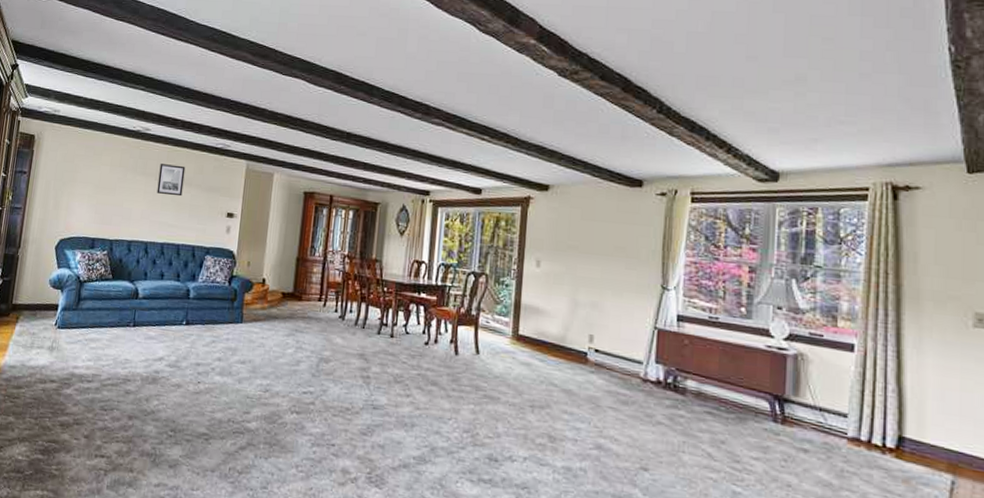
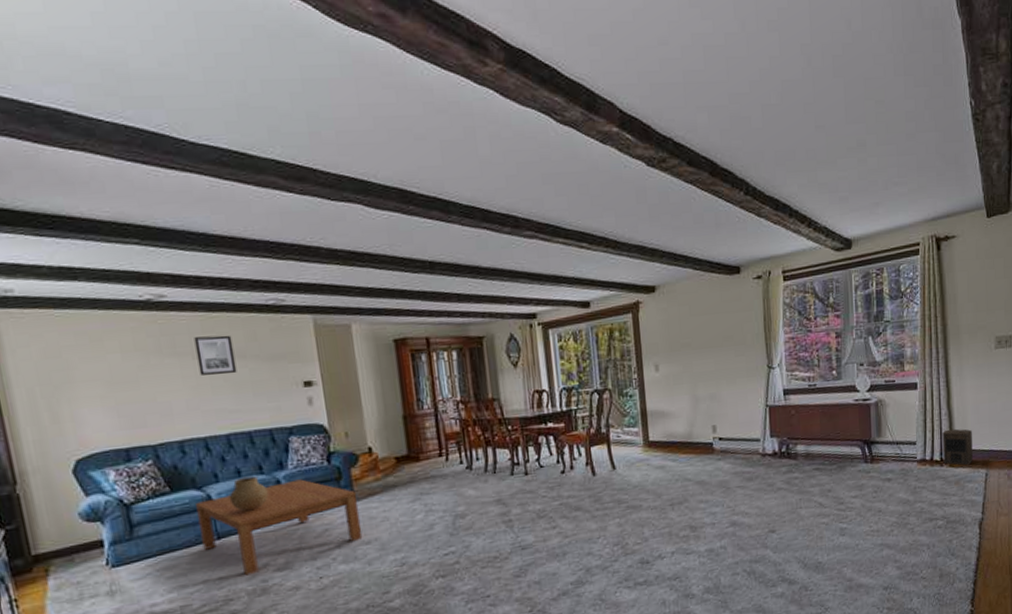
coffee table: none [121,292,245,364] -> present [195,479,363,576]
ceramic pot: none [149,280,179,310] -> present [229,475,269,512]
speaker: none [886,410,933,463] -> present [943,428,973,466]

